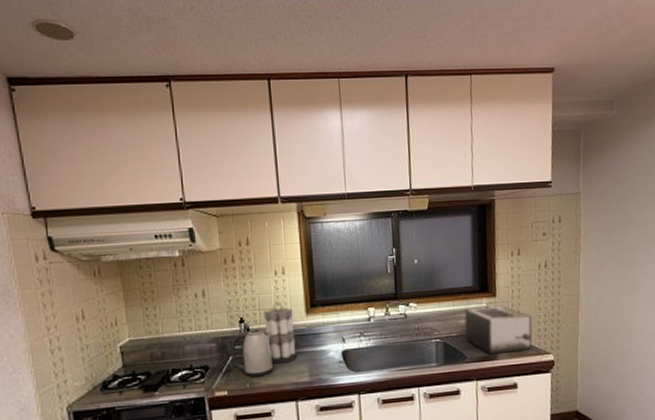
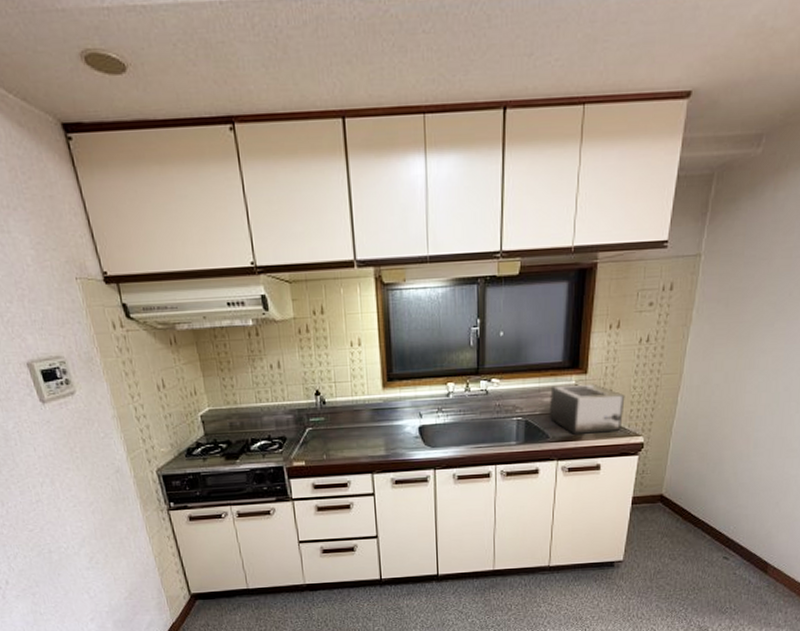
kettle: present [230,329,273,378] -> none [306,402,349,450]
spice rack: present [263,302,298,364] -> none [339,375,374,437]

